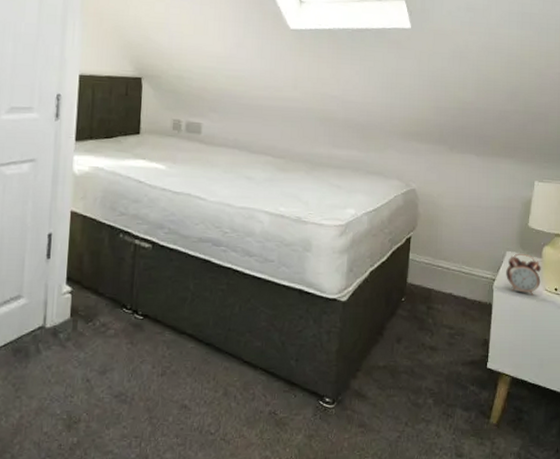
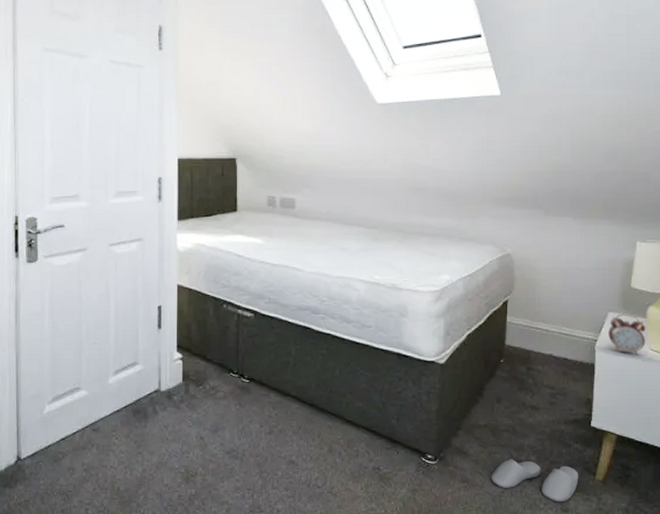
slippers: none [387,401,474,448] -> present [490,458,579,503]

